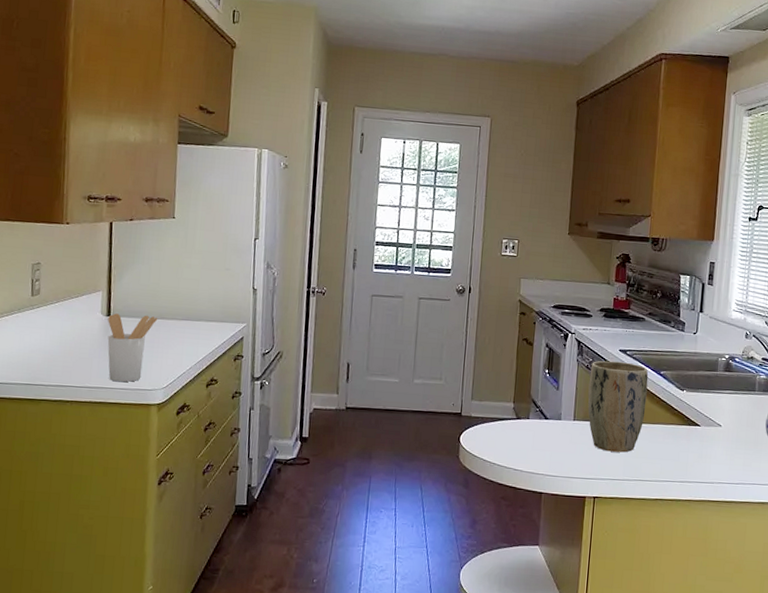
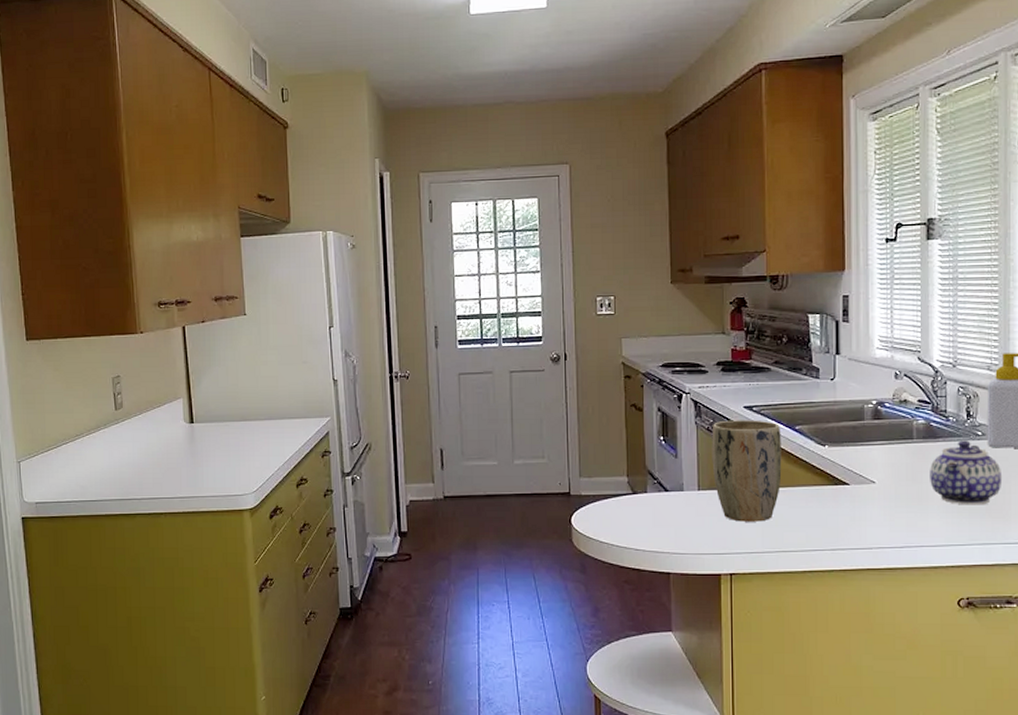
utensil holder: present [107,313,158,382] -> none [191,418,241,490]

